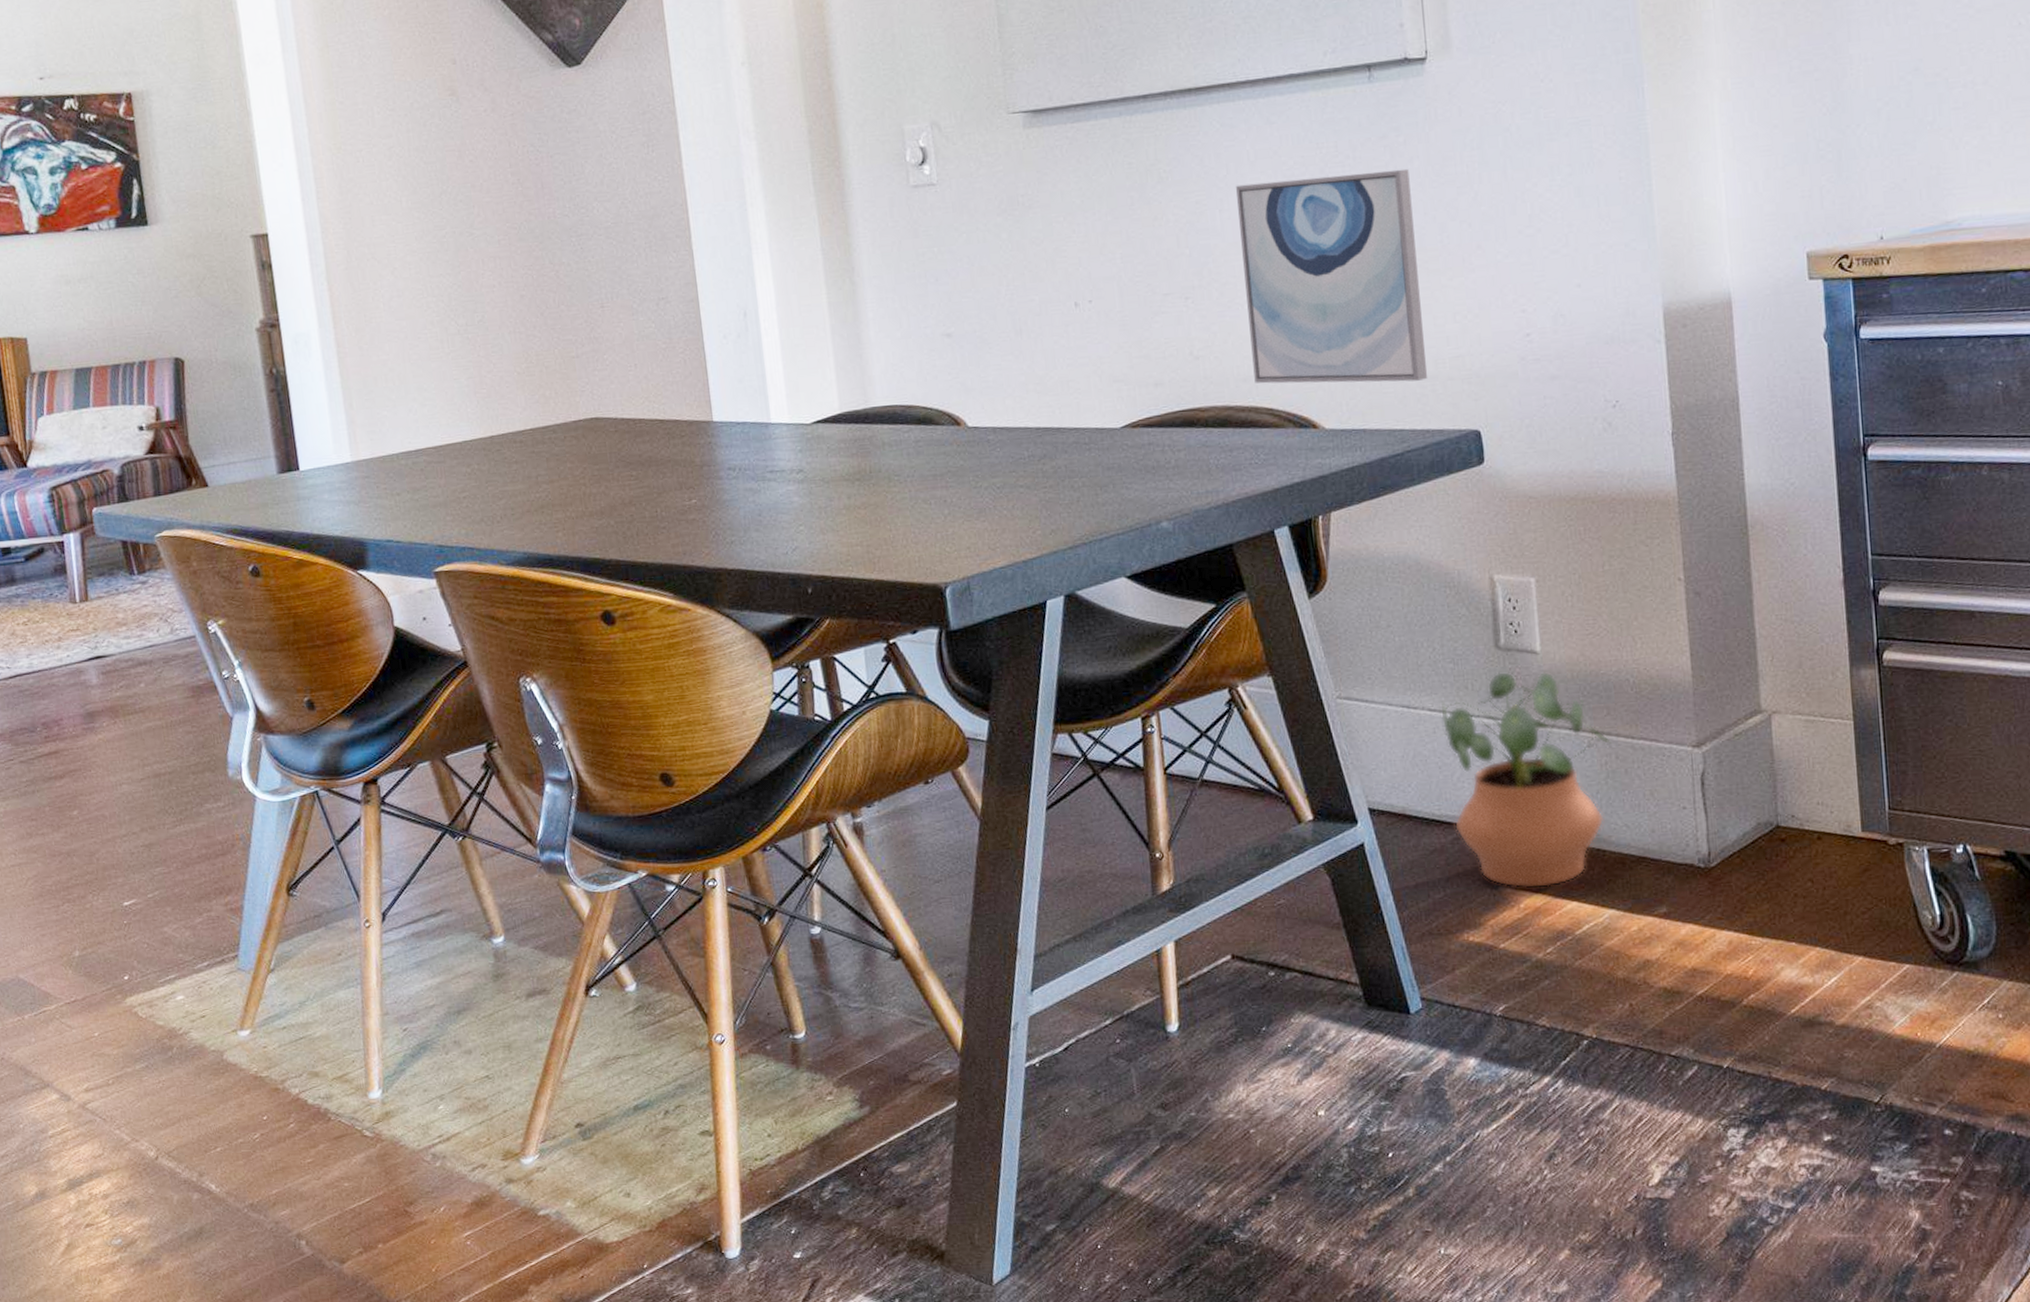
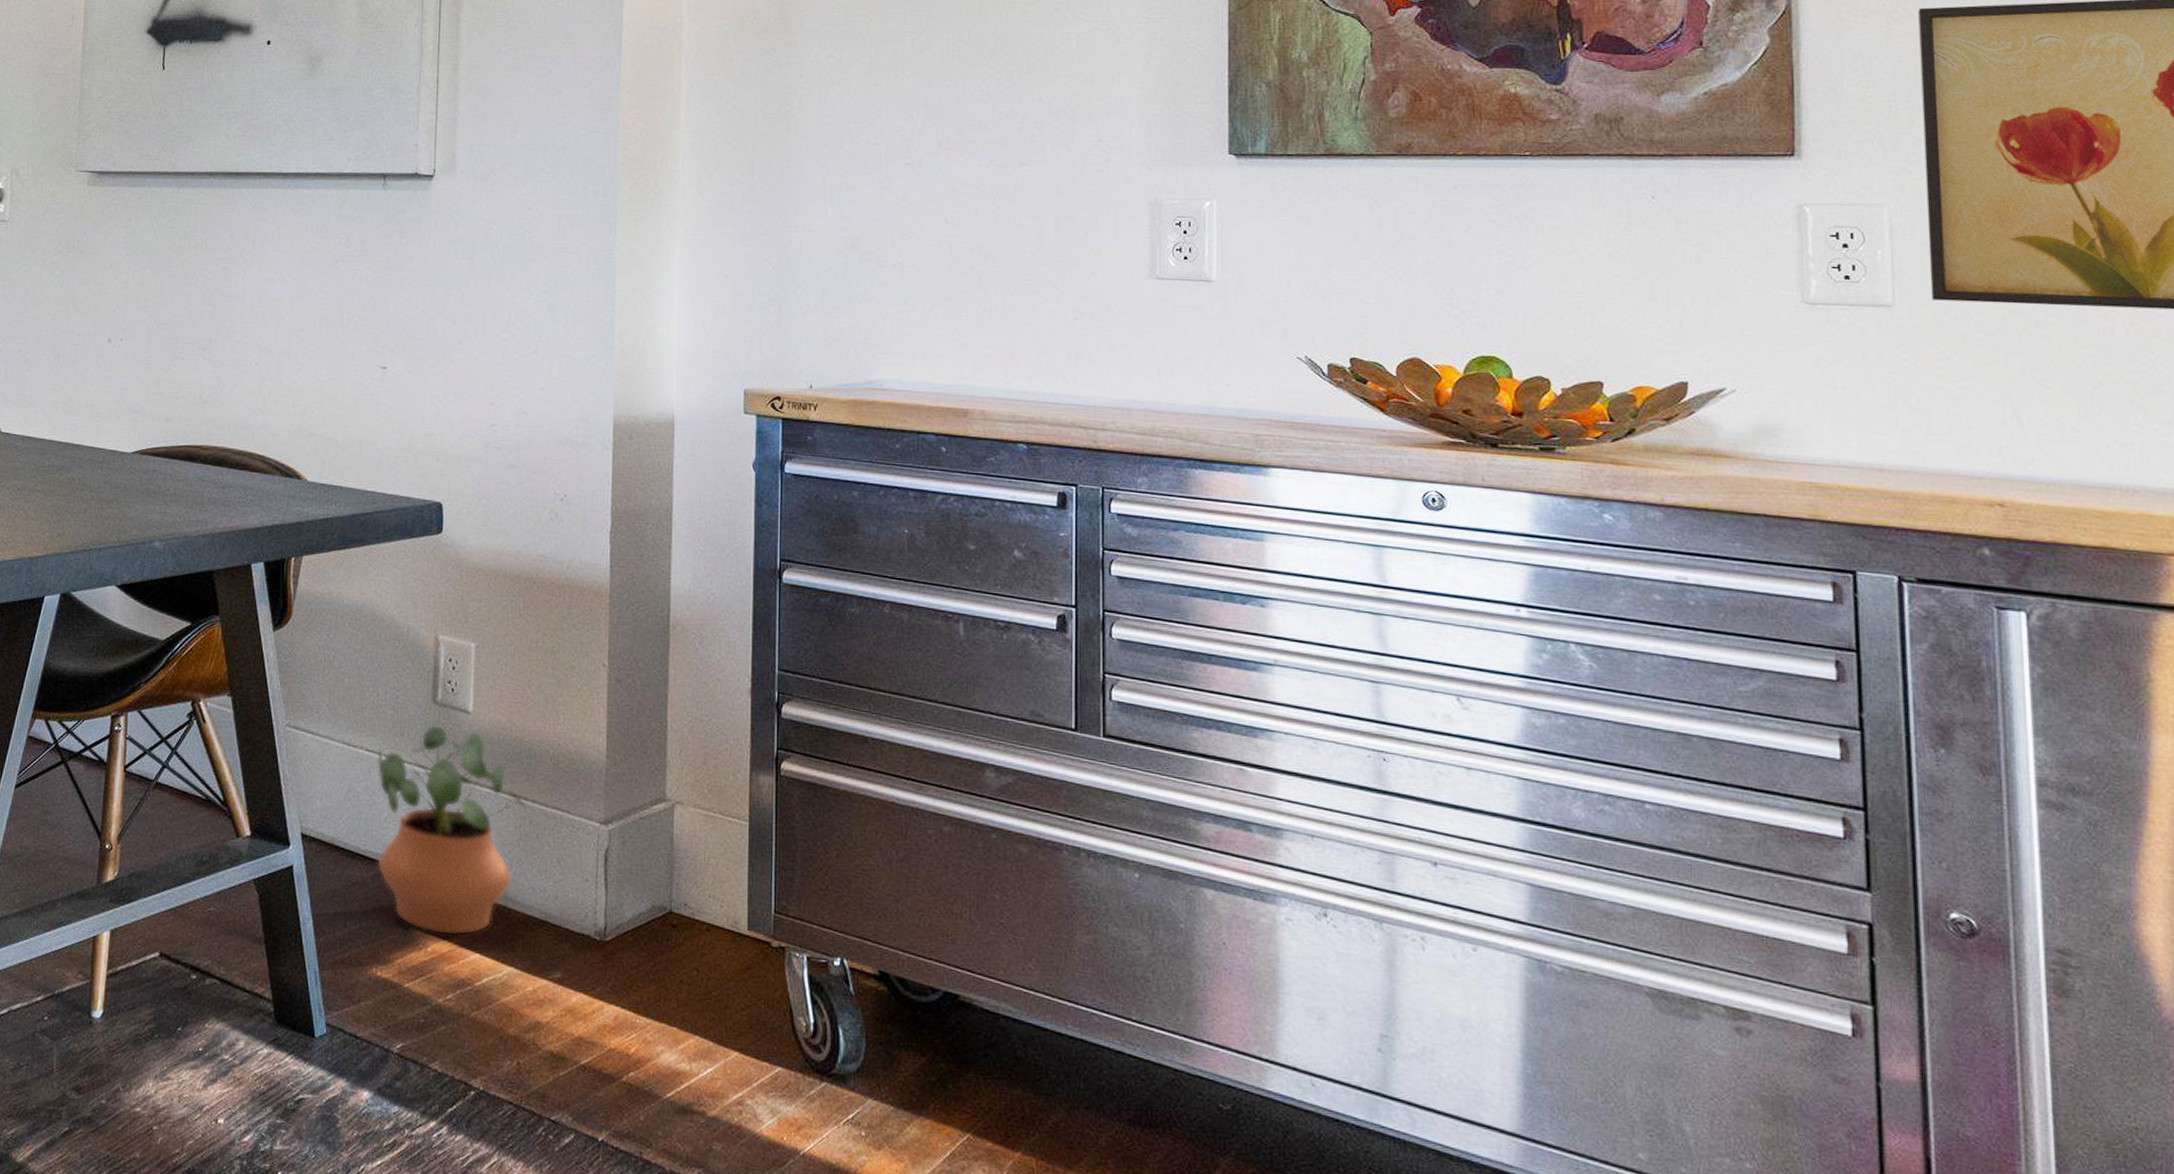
wall art: present [1236,168,1427,384] -> none [252,259,407,451]

